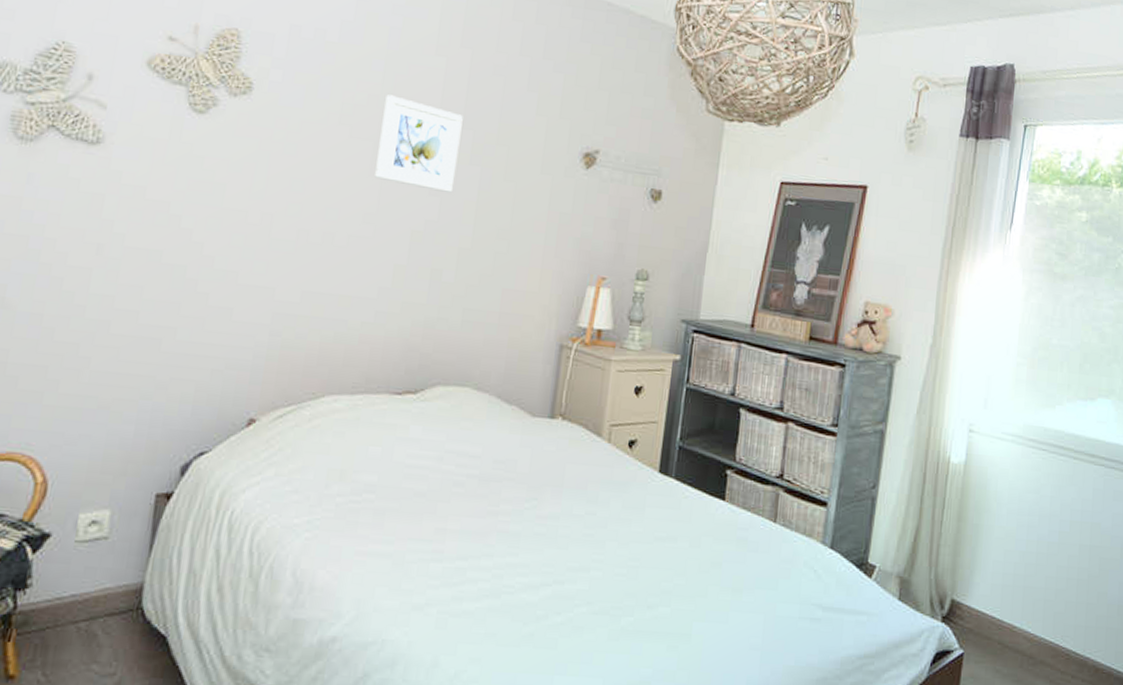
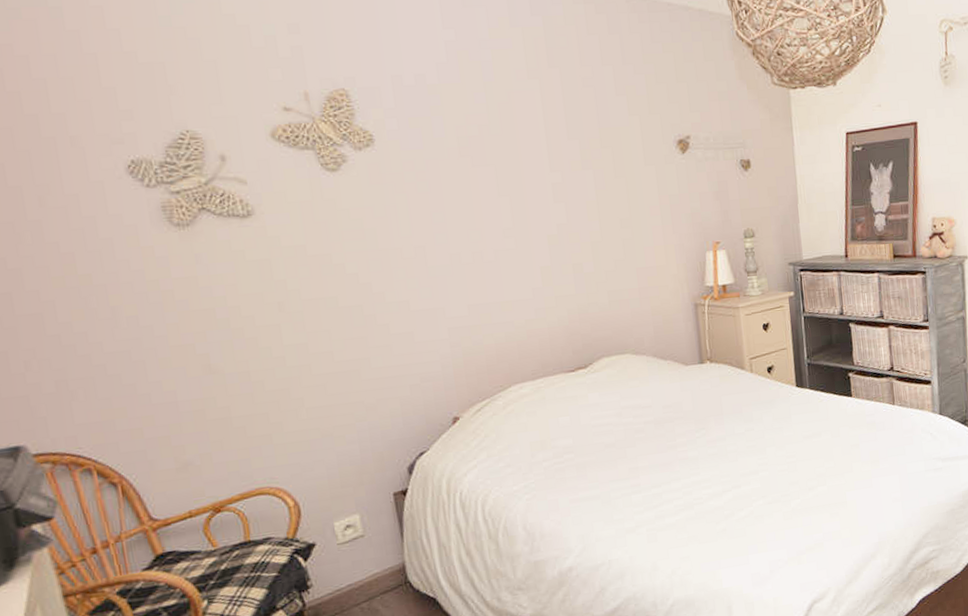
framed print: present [375,95,463,193] -> none [494,122,574,198]

